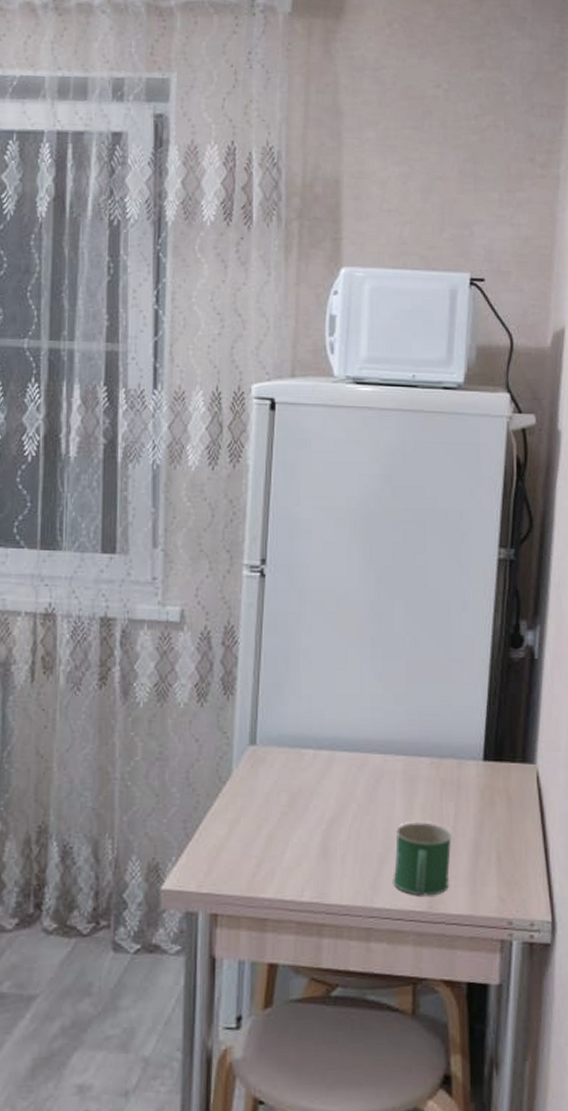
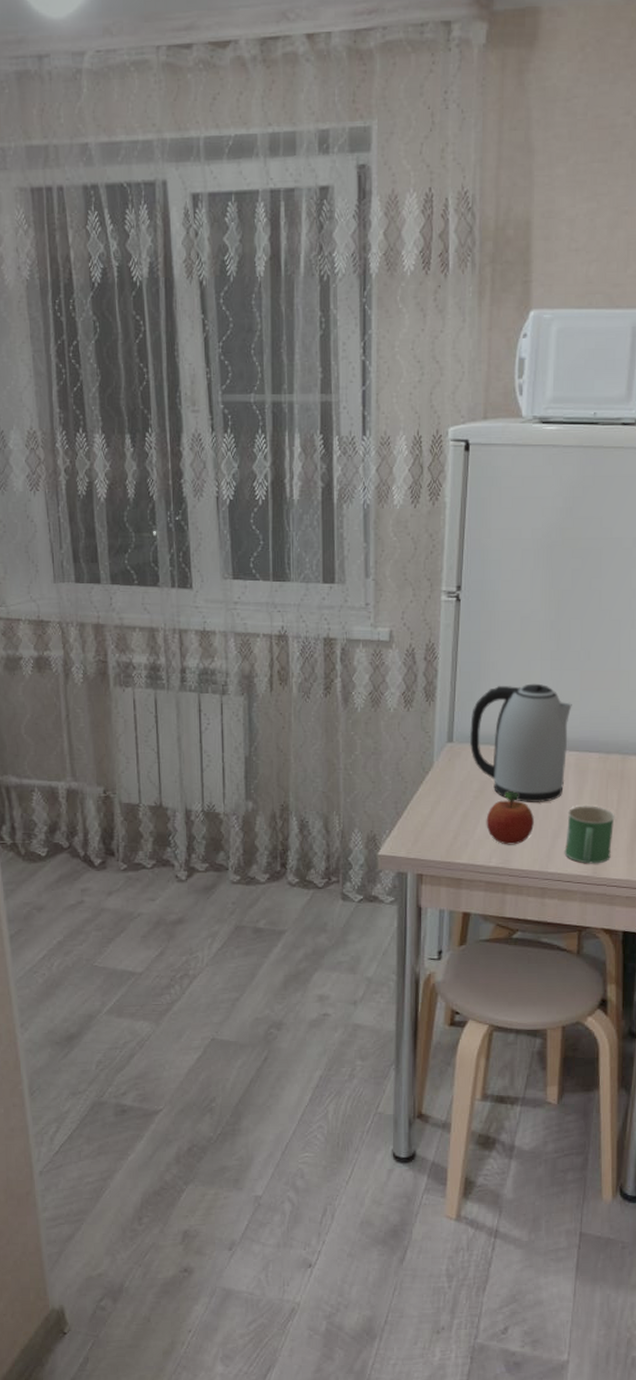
kettle: none [276,674,398,819] -> present [469,683,572,802]
fruit: none [297,805,355,874] -> present [486,791,534,845]

